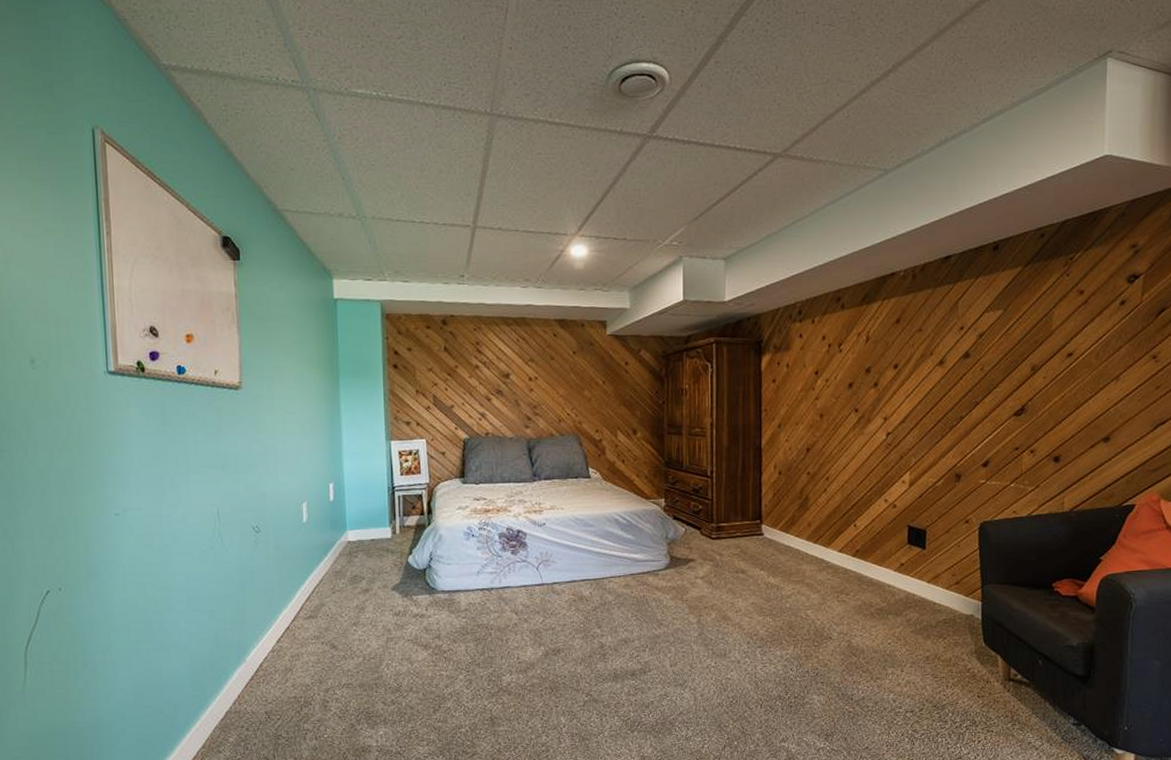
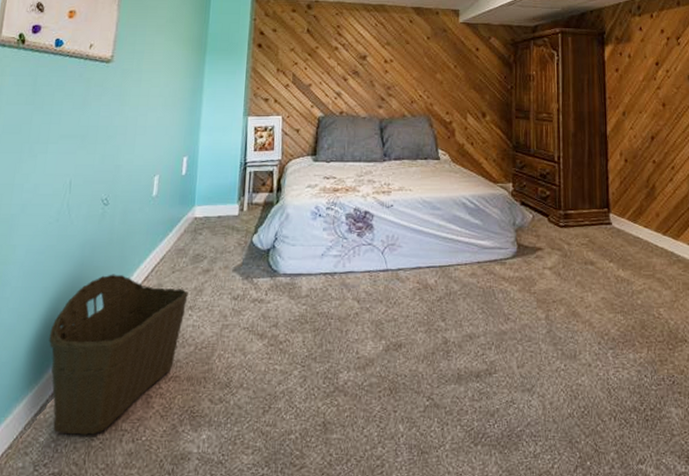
wicker basket: none [222,596,351,735] -> present [49,274,188,435]

